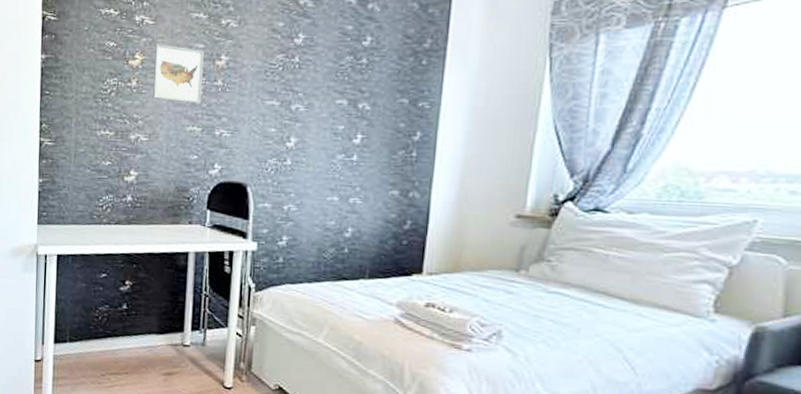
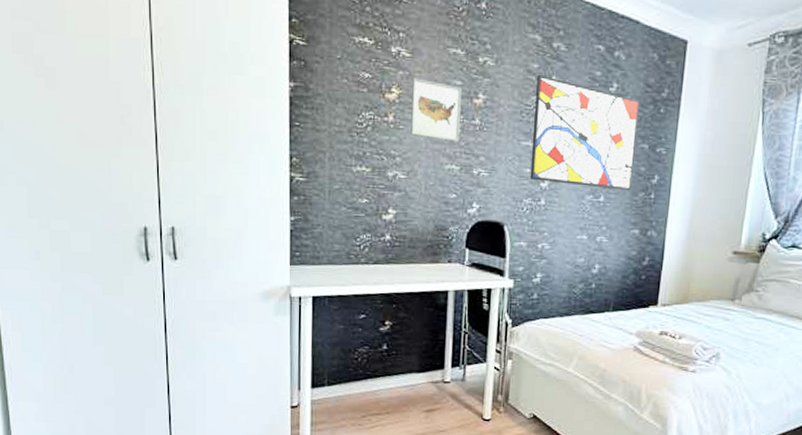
wall art: none [274,32,398,149] -> present [530,74,640,191]

